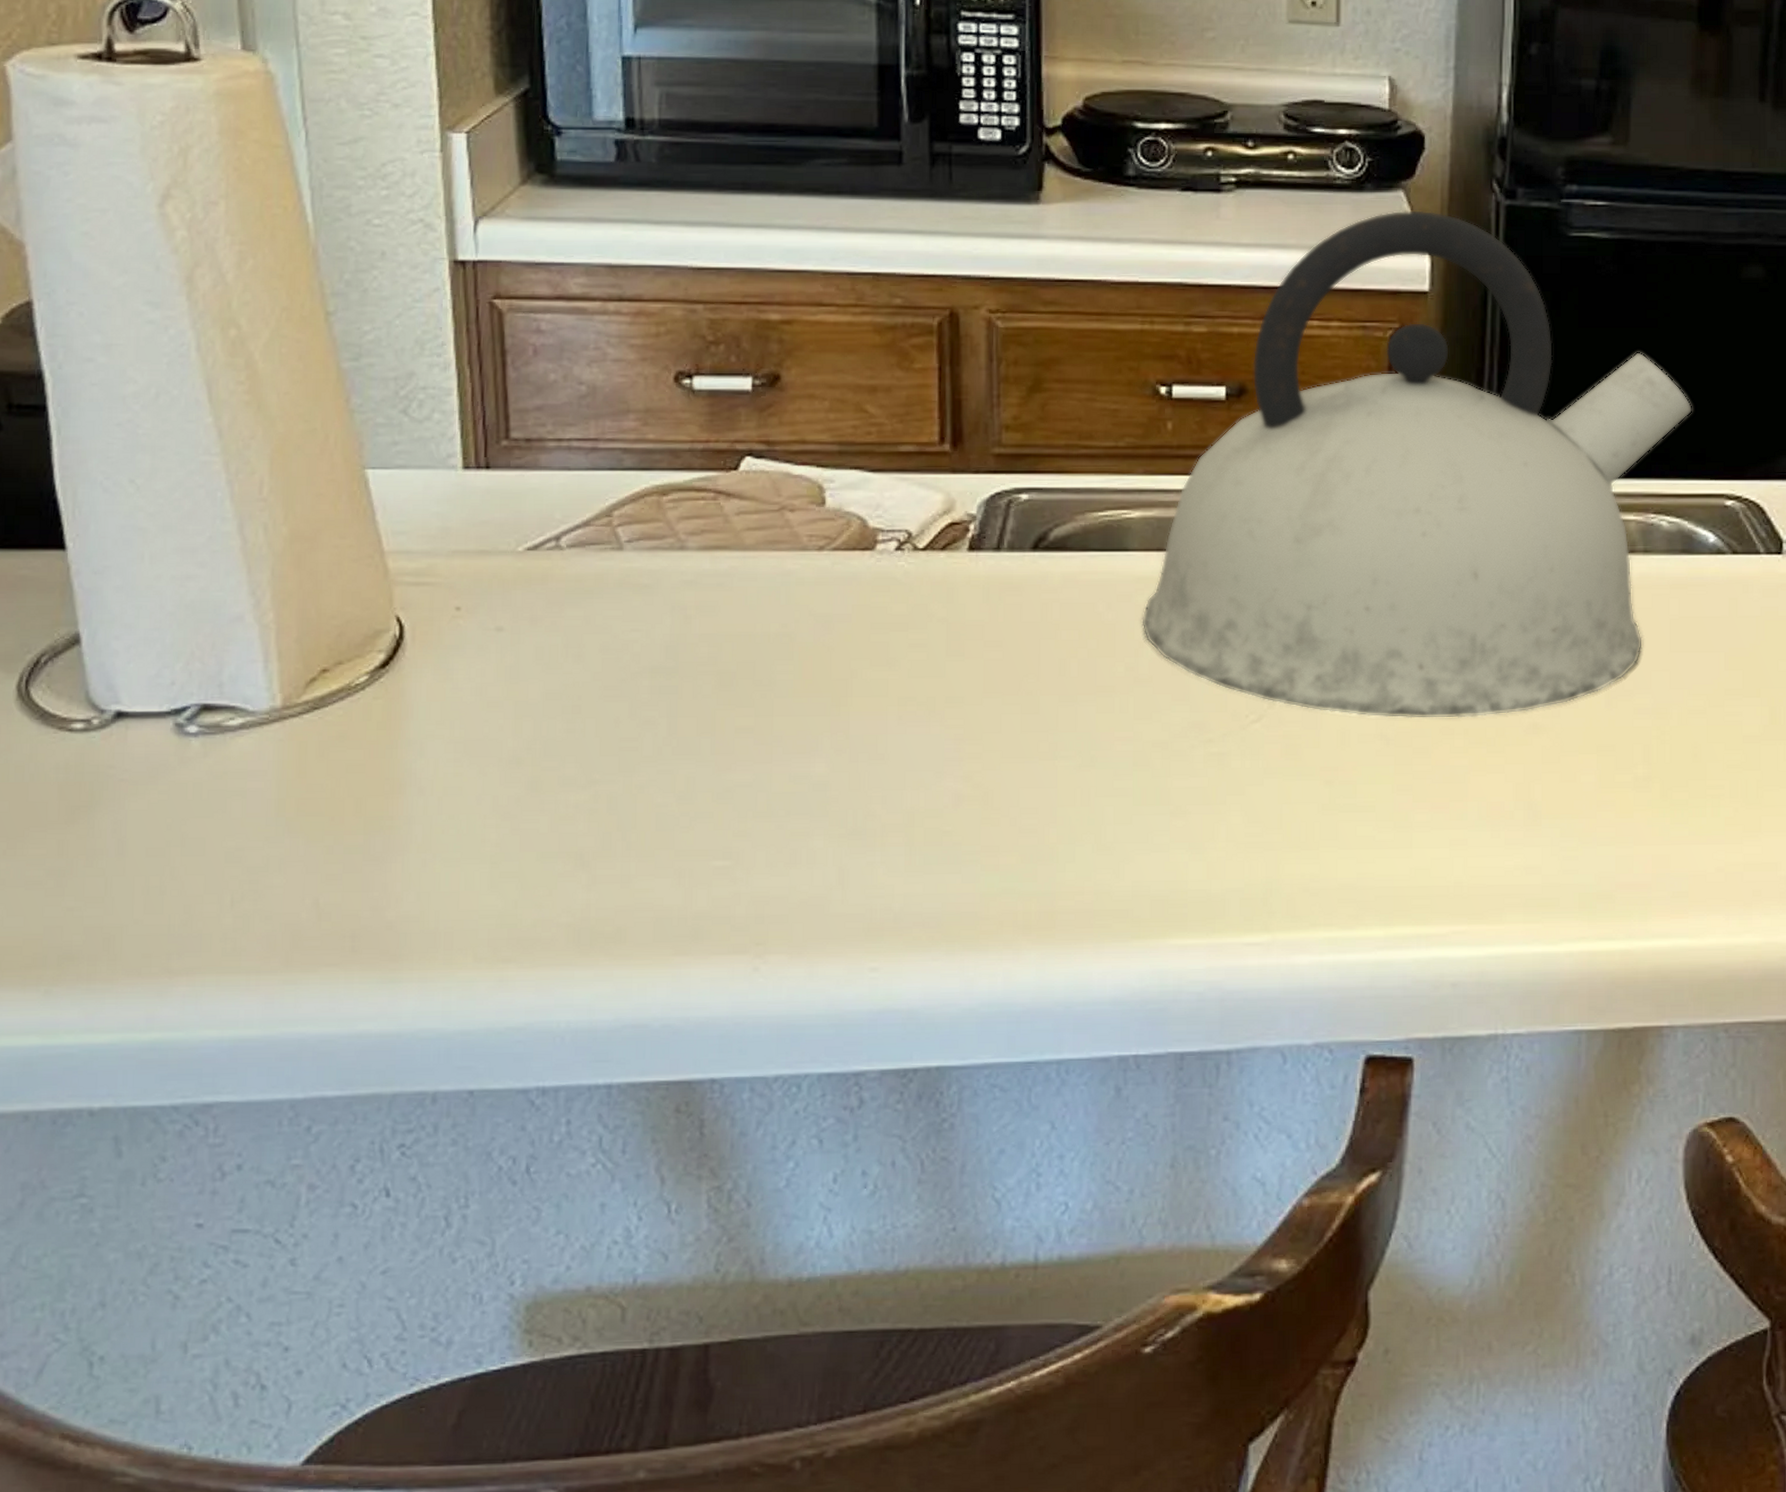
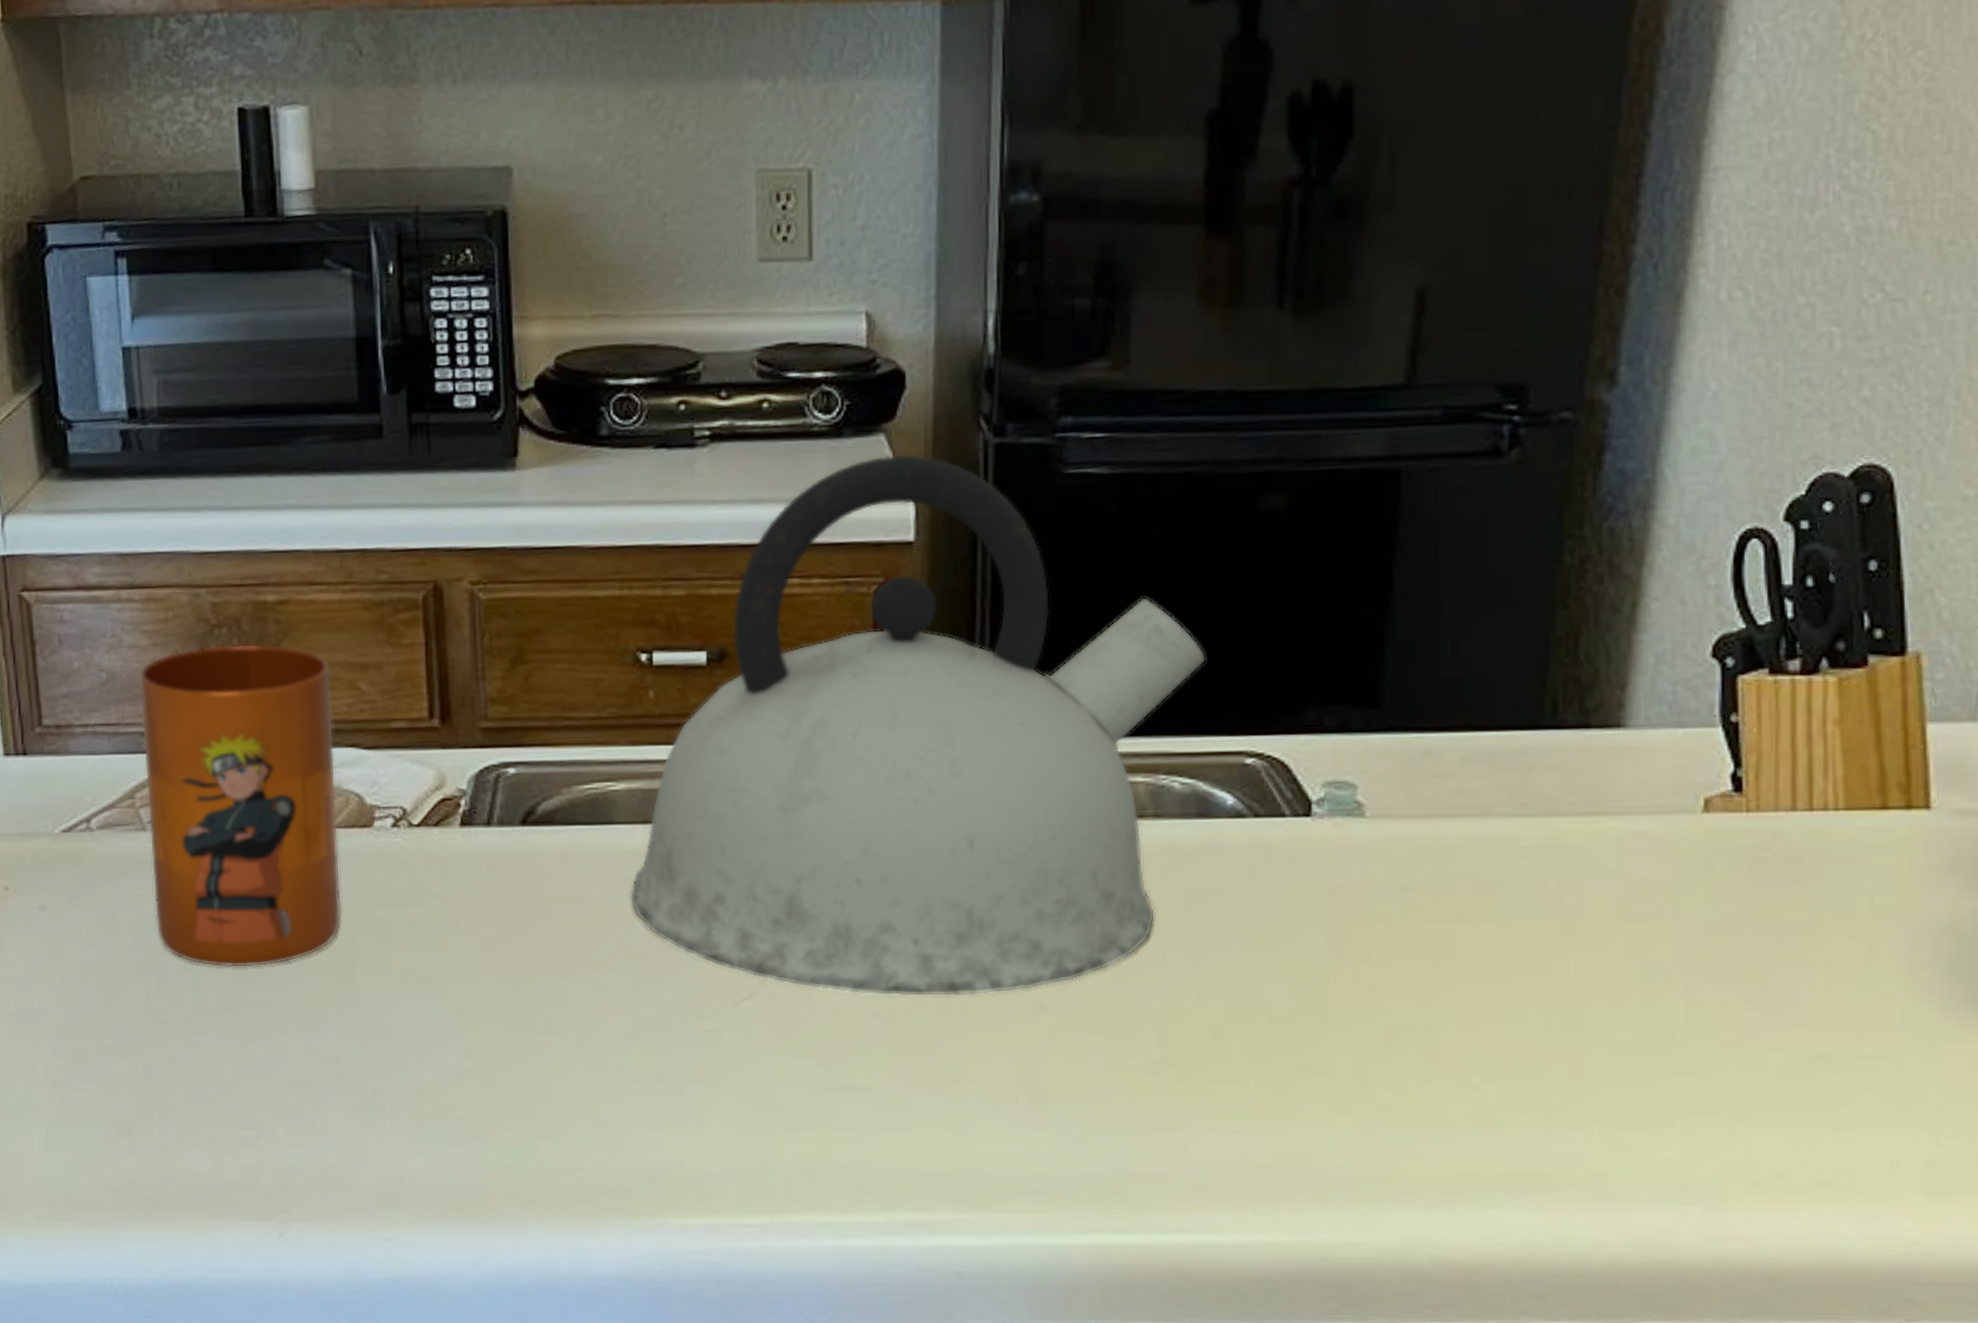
mug: none [623,362,838,692] -> present [138,643,342,967]

